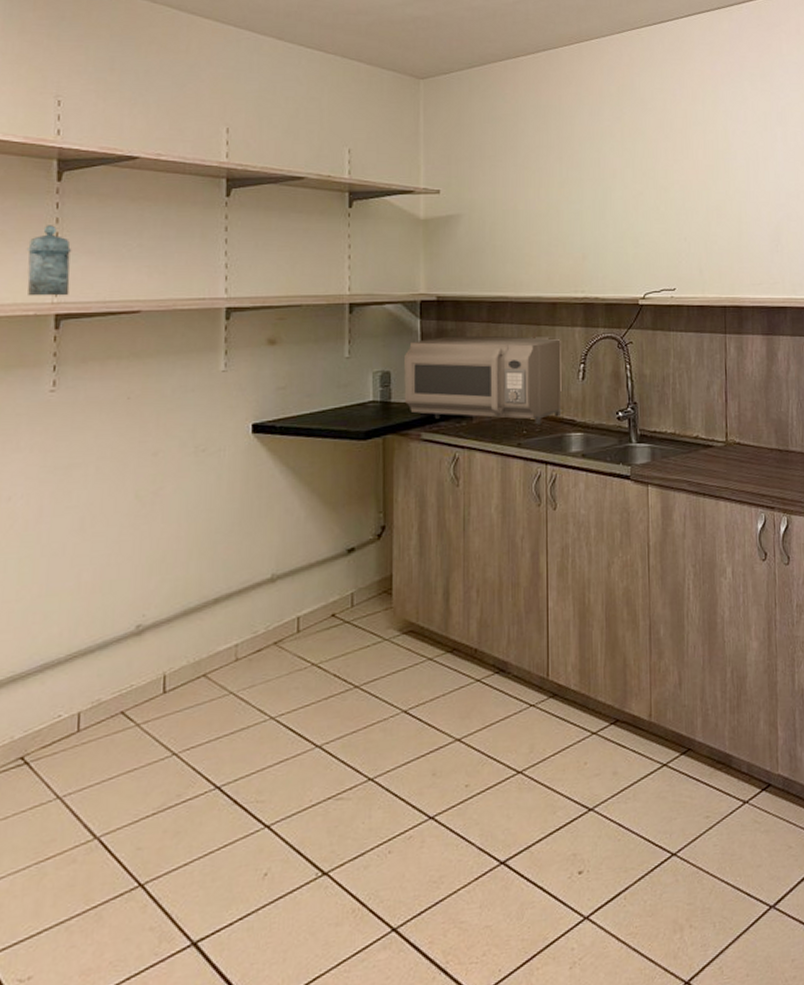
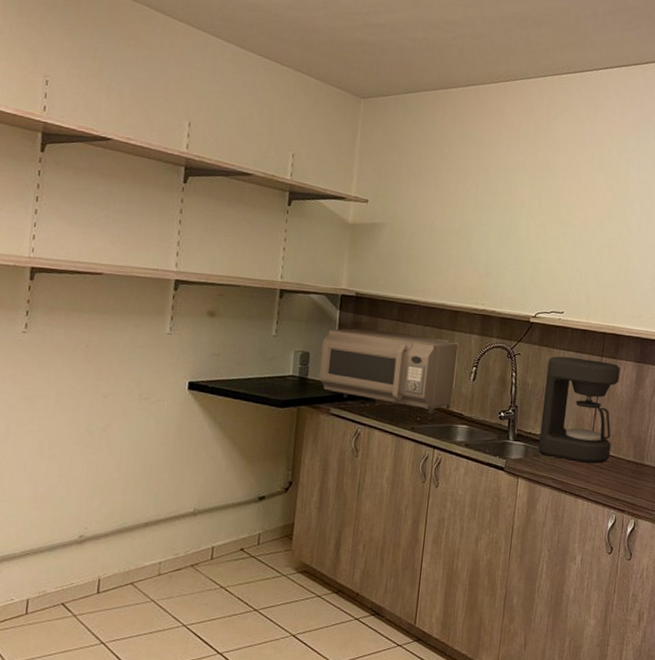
canister: present [26,225,72,296] -> none [9,189,49,253]
coffee maker: none [665,338,749,458] -> present [538,356,620,463]

